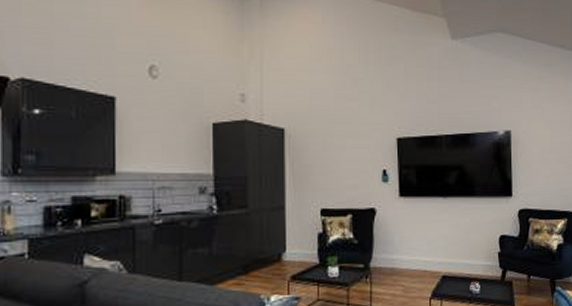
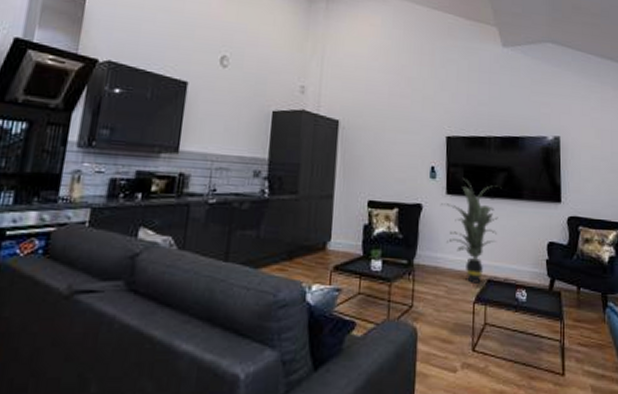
indoor plant: none [395,179,454,281] -> present [441,177,502,283]

